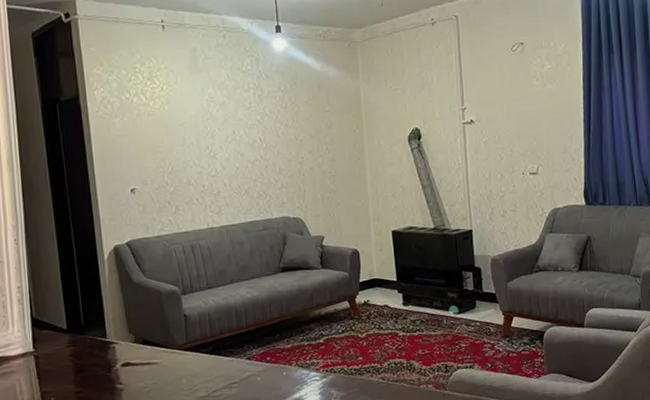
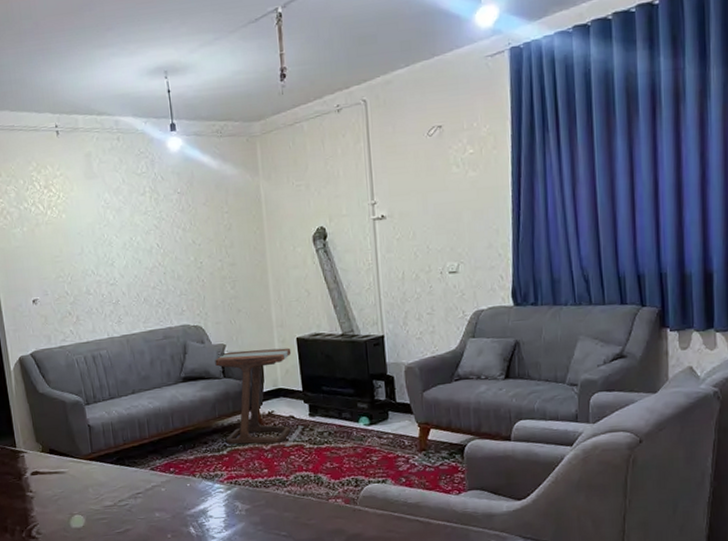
side table: none [313,240,398,335] -> present [215,347,305,447]

